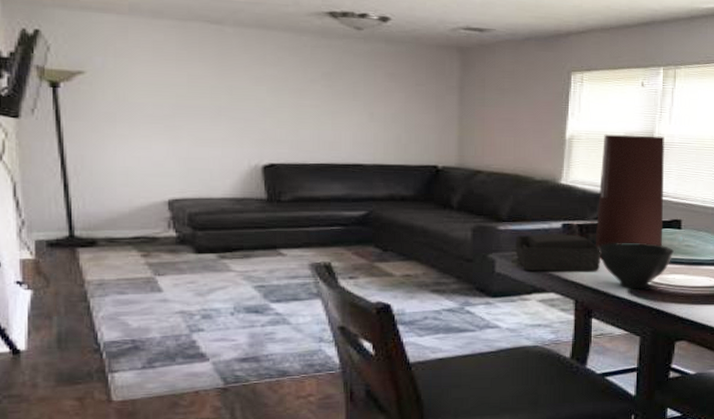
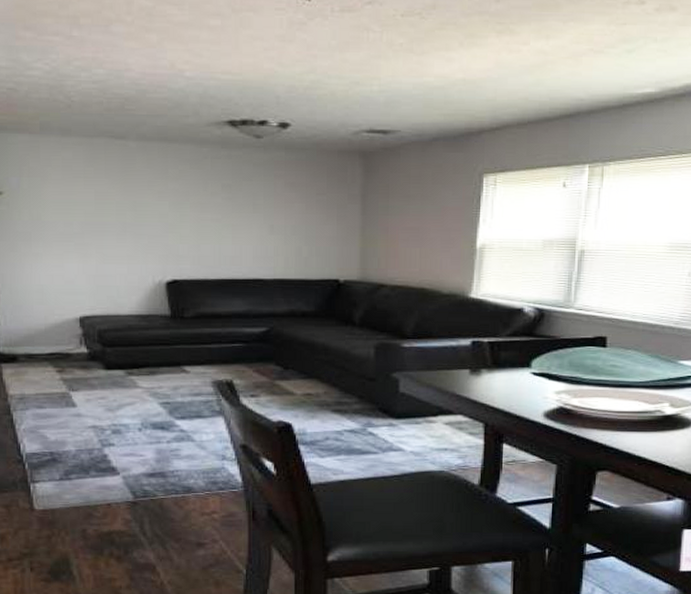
napkin holder: present [515,233,600,271] -> none [420,351,513,392]
vase: present [595,134,664,258] -> none [507,242,589,379]
bowl: present [598,242,674,289] -> none [511,361,597,413]

